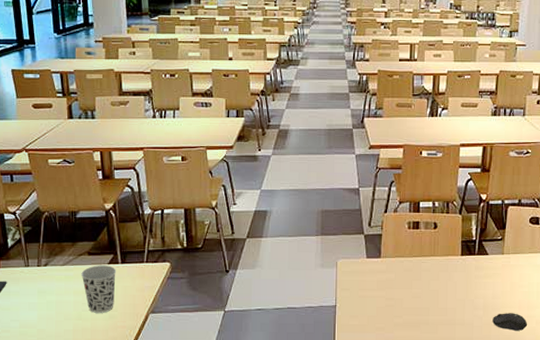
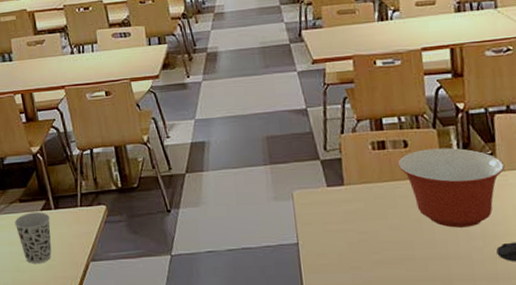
mixing bowl: none [426,231,510,299] -> present [397,147,505,228]

